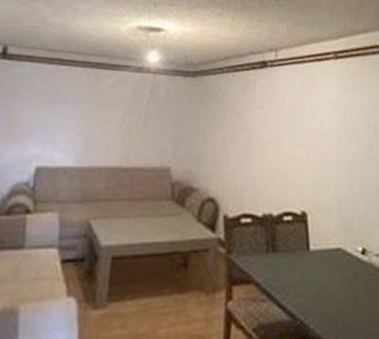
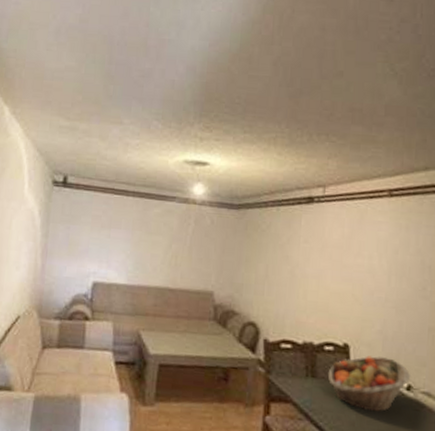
fruit basket: none [288,222,364,280] -> present [327,356,410,412]

